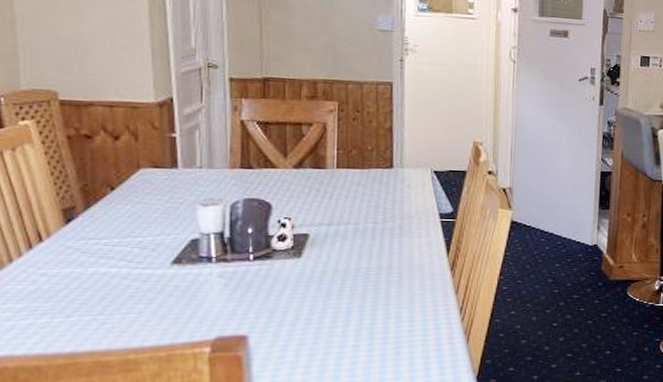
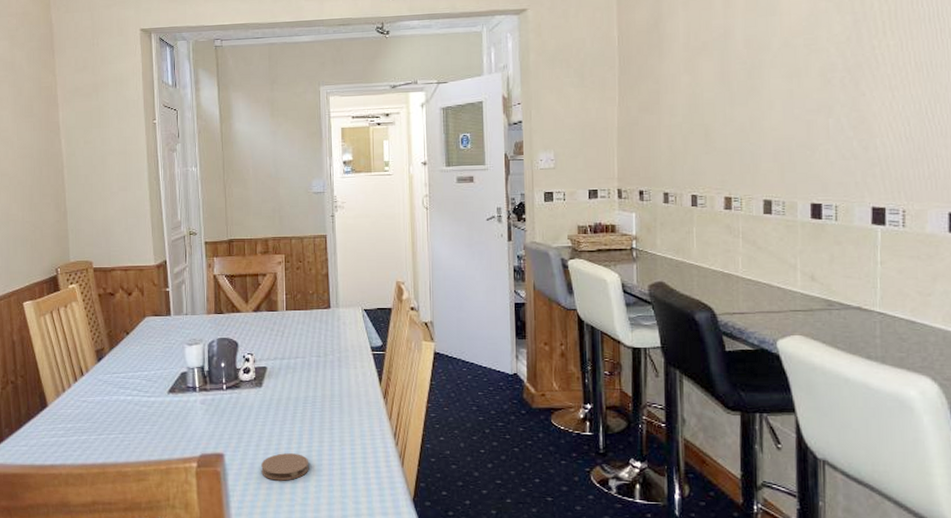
coaster: none [297,333,358,364] -> present [261,453,309,481]

